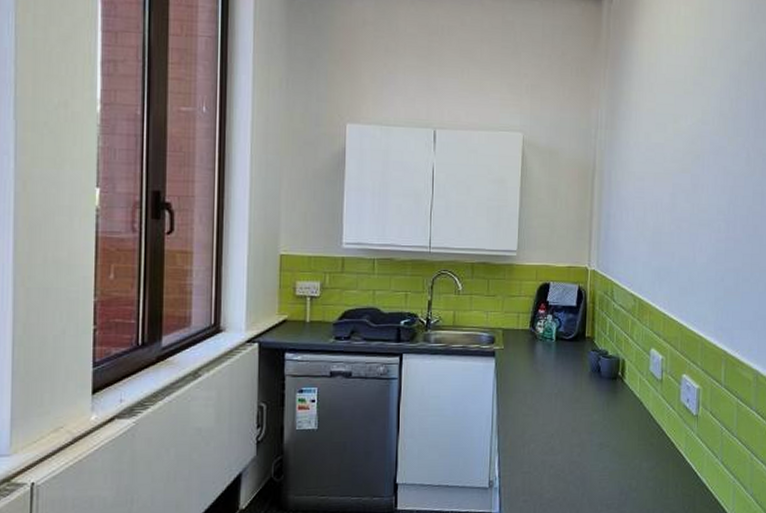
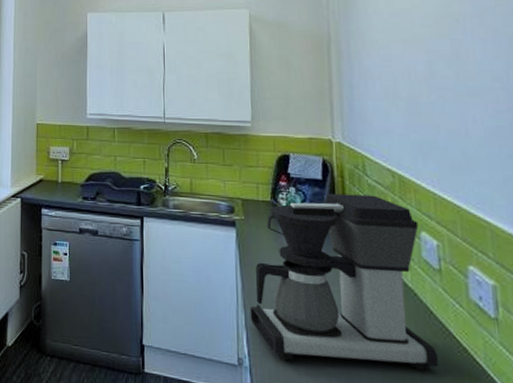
coffee maker: none [502,318,653,475] -> present [249,193,439,371]

